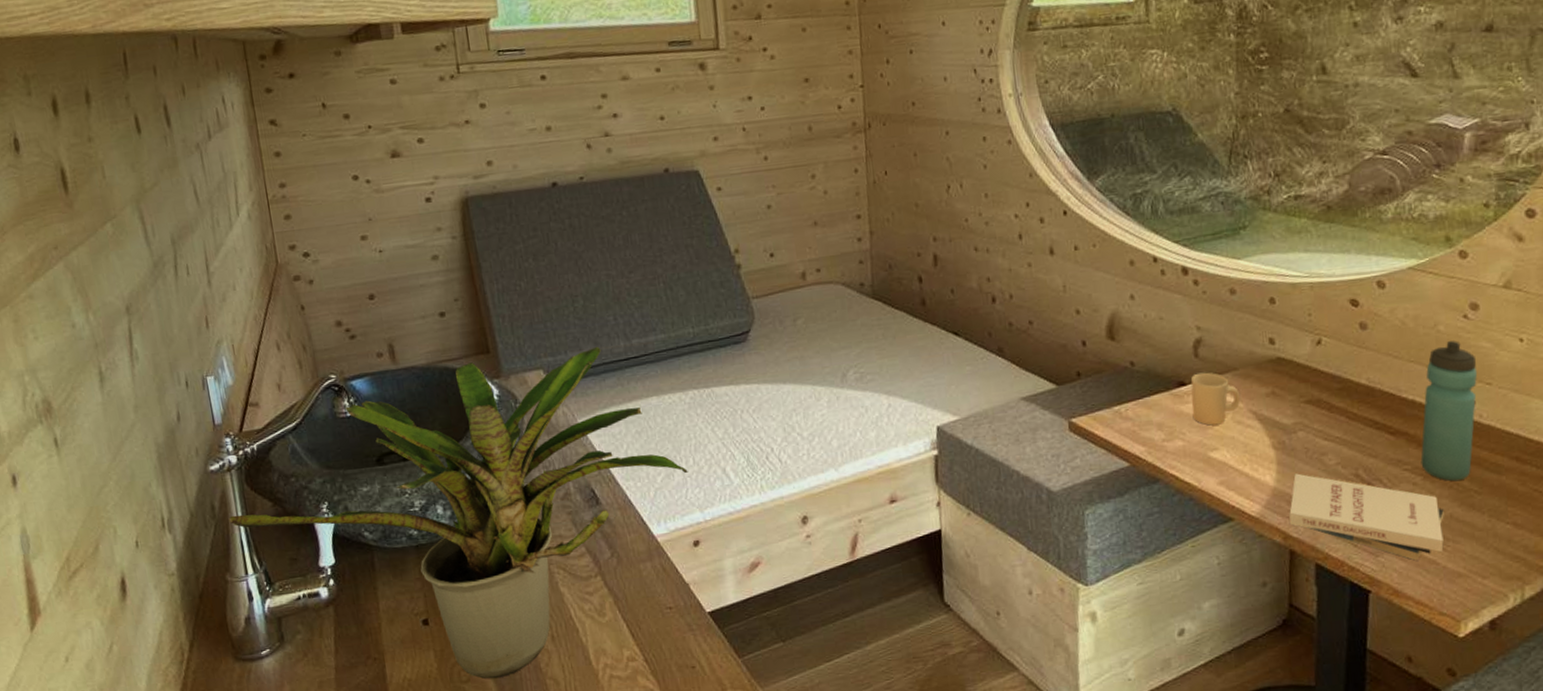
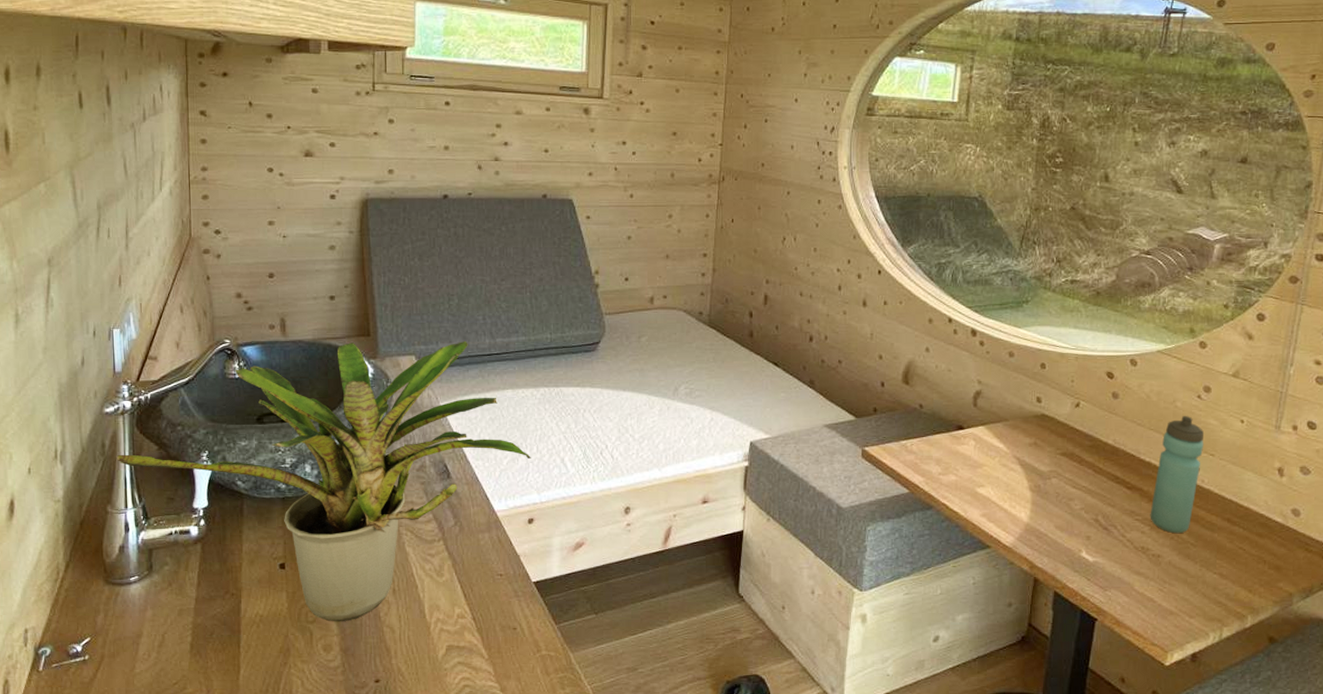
mug: present [1190,372,1241,426] -> none [966,420,1008,465]
books: present [1289,473,1444,561] -> none [1036,513,1164,597]

